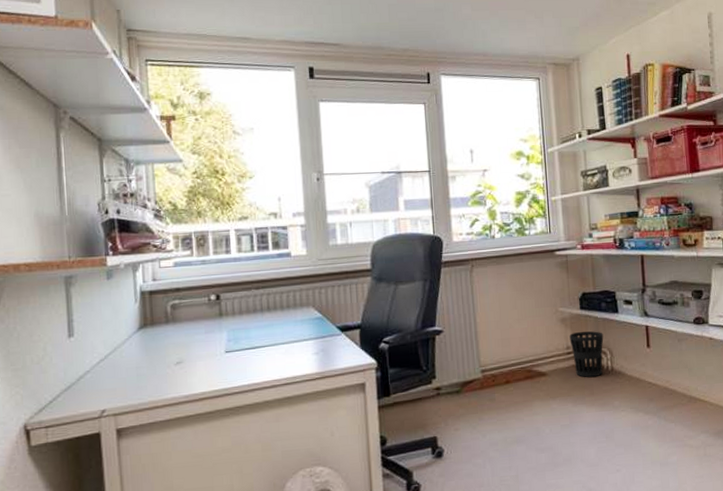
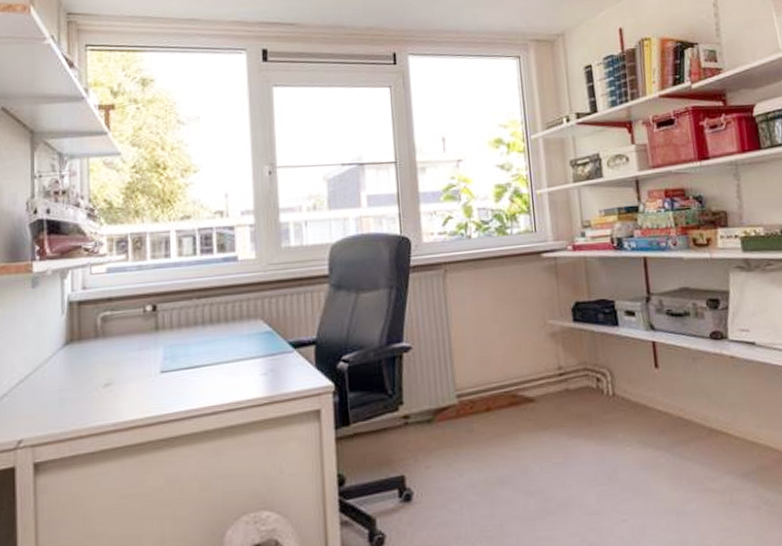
wastebasket: present [569,331,604,377] -> none [561,347,602,404]

